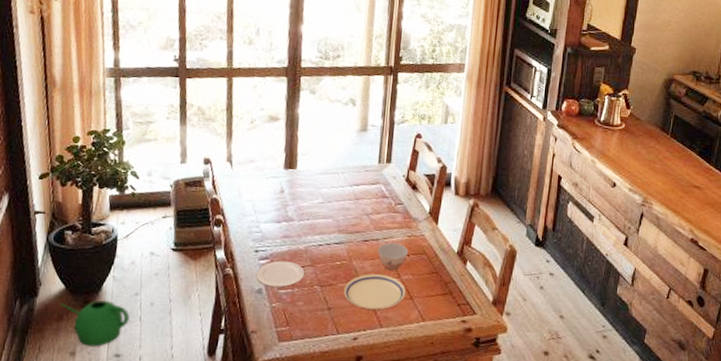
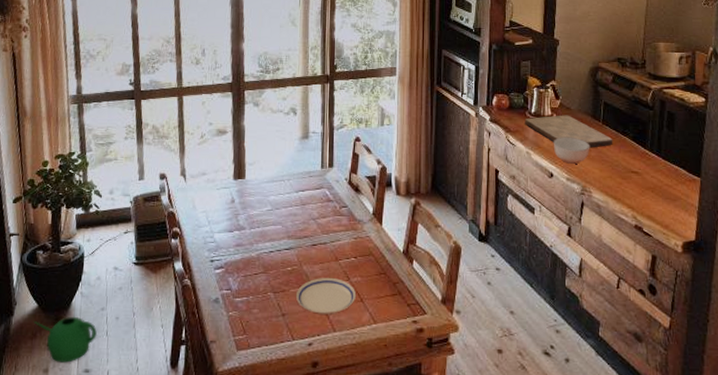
plate: present [256,260,305,288] -> none [213,269,258,296]
teacup: present [377,242,409,271] -> none [326,245,356,273]
cutting board: none [593,125,679,160] -> present [525,115,613,148]
bowl: none [619,147,656,176] -> present [553,137,590,165]

